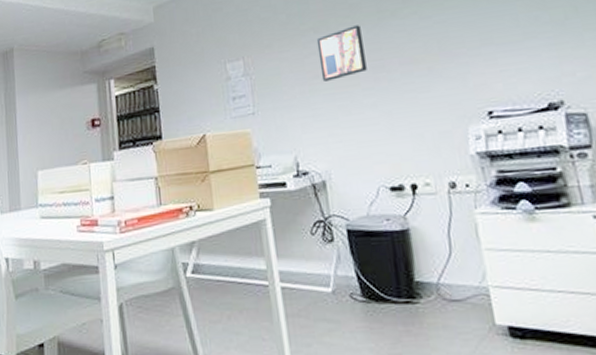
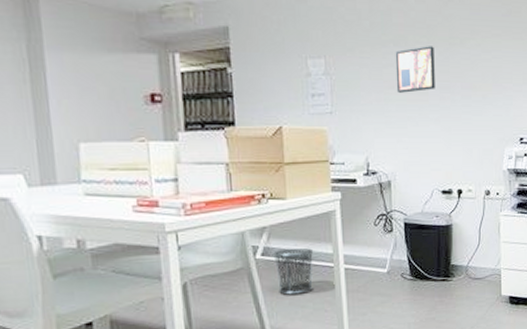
waste bin: none [203,263,247,319] -> present [273,247,314,295]

